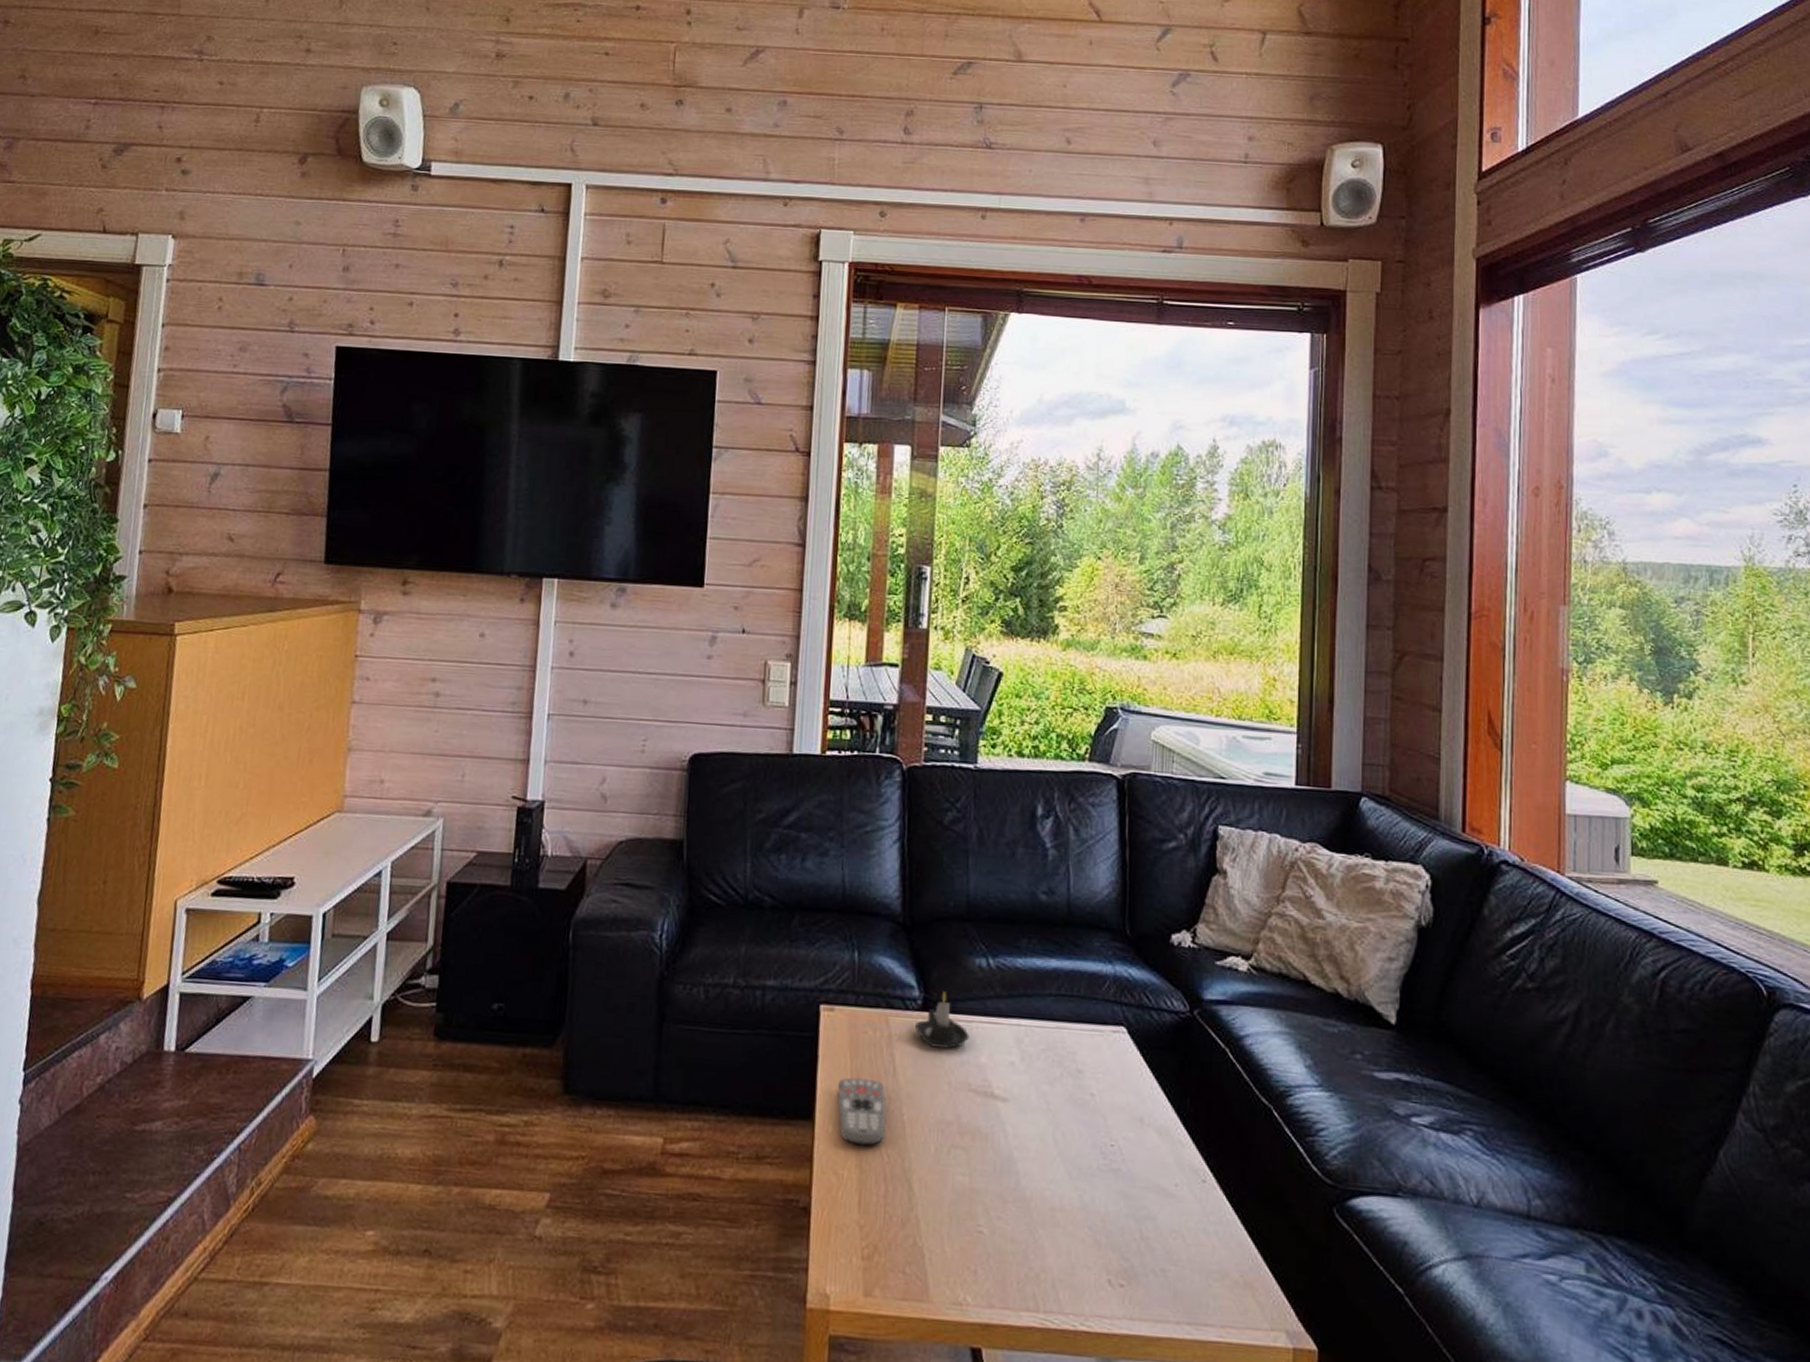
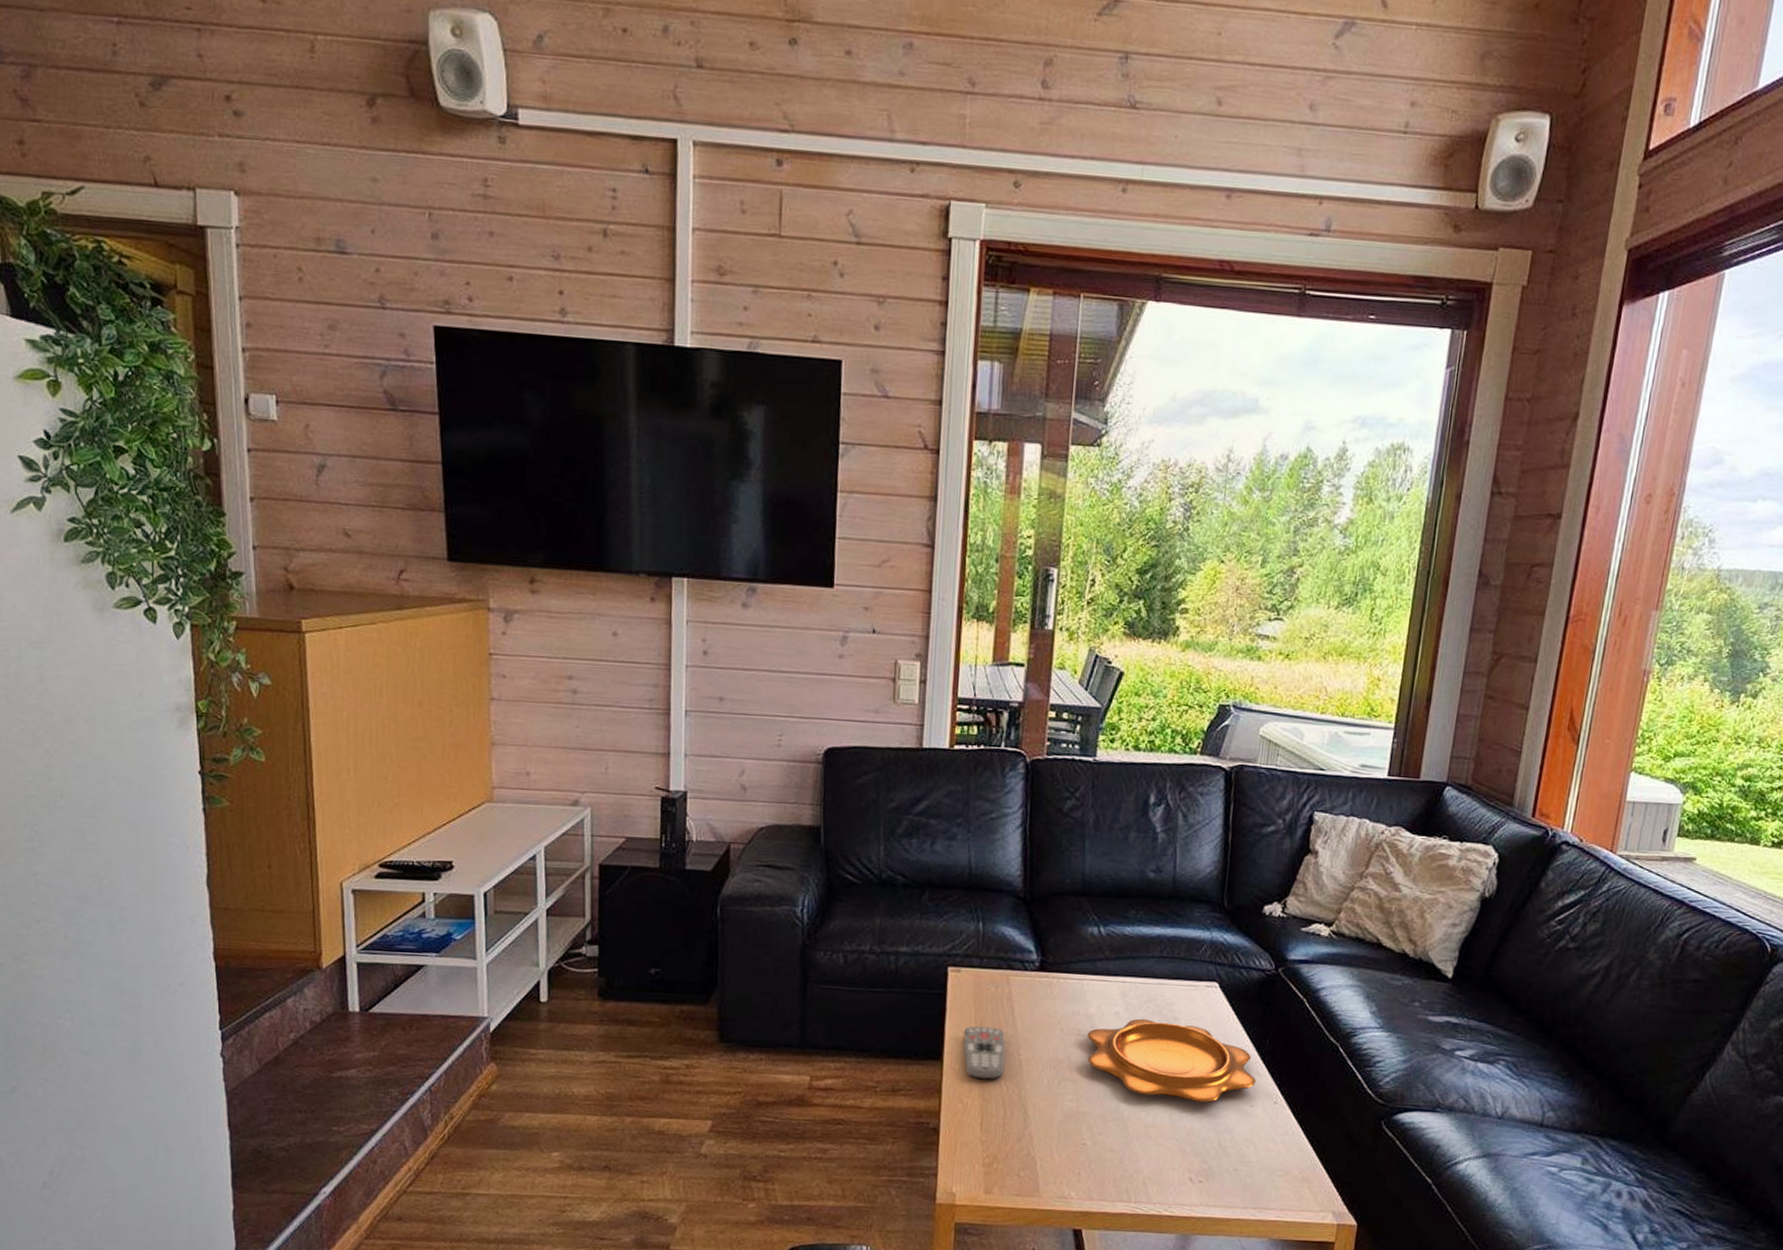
candle: present [914,991,969,1049] -> none [1032,955,1080,1002]
decorative bowl: none [979,1070,1178,1180] -> present [1087,1018,1256,1103]

